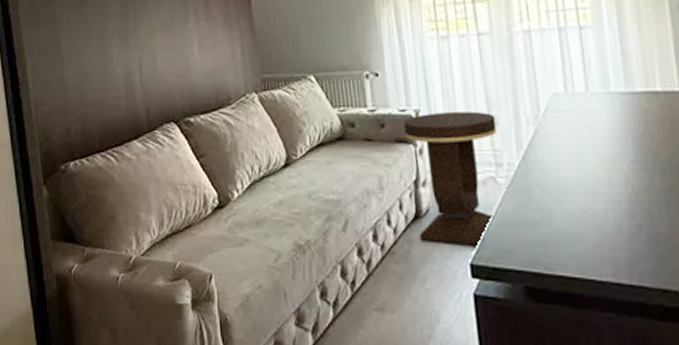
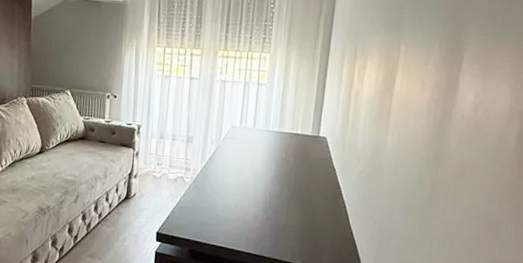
side table: present [404,111,497,245] -> none [126,129,191,220]

